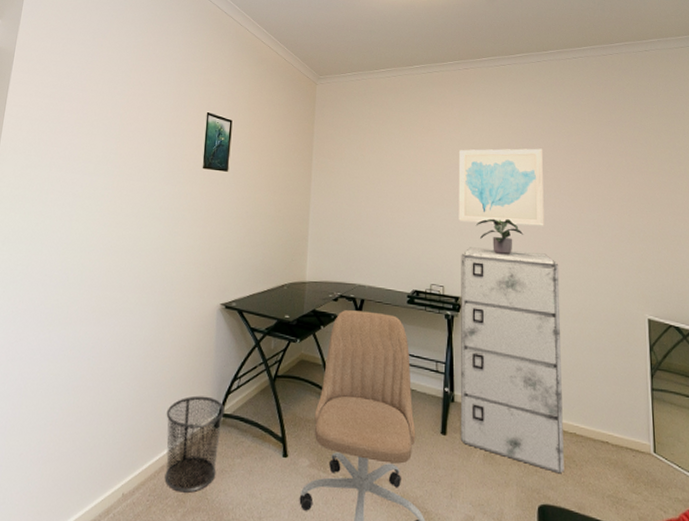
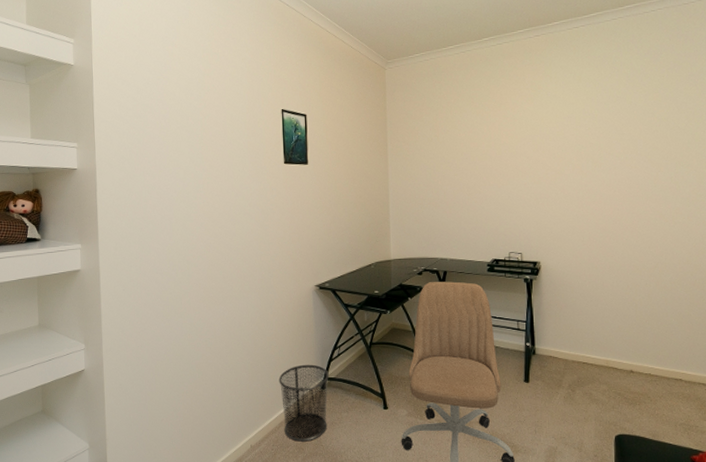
wall art: present [458,148,544,226] -> none [532,111,620,191]
filing cabinet: present [460,247,564,474] -> none [538,214,640,409]
potted plant: present [475,218,524,255] -> none [551,184,600,219]

